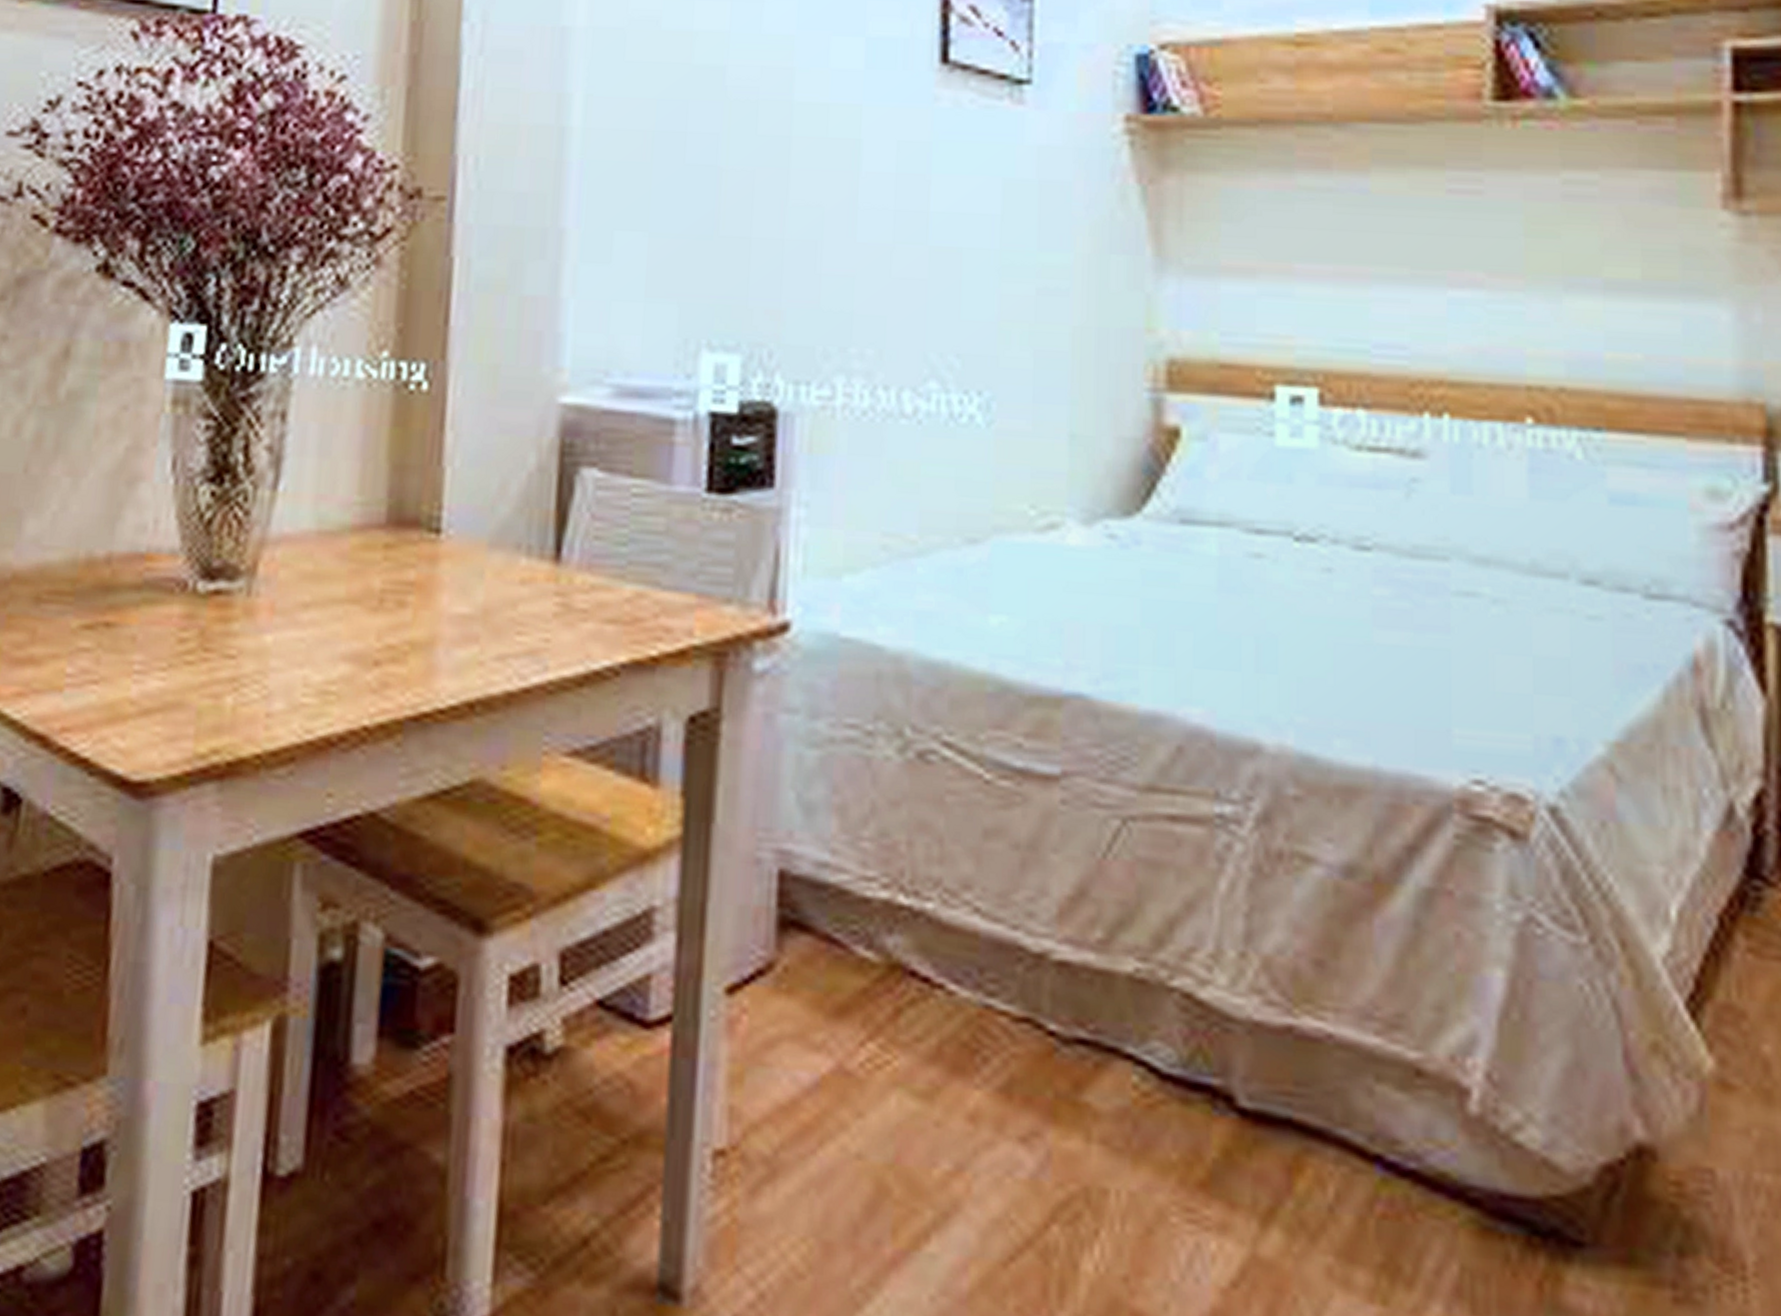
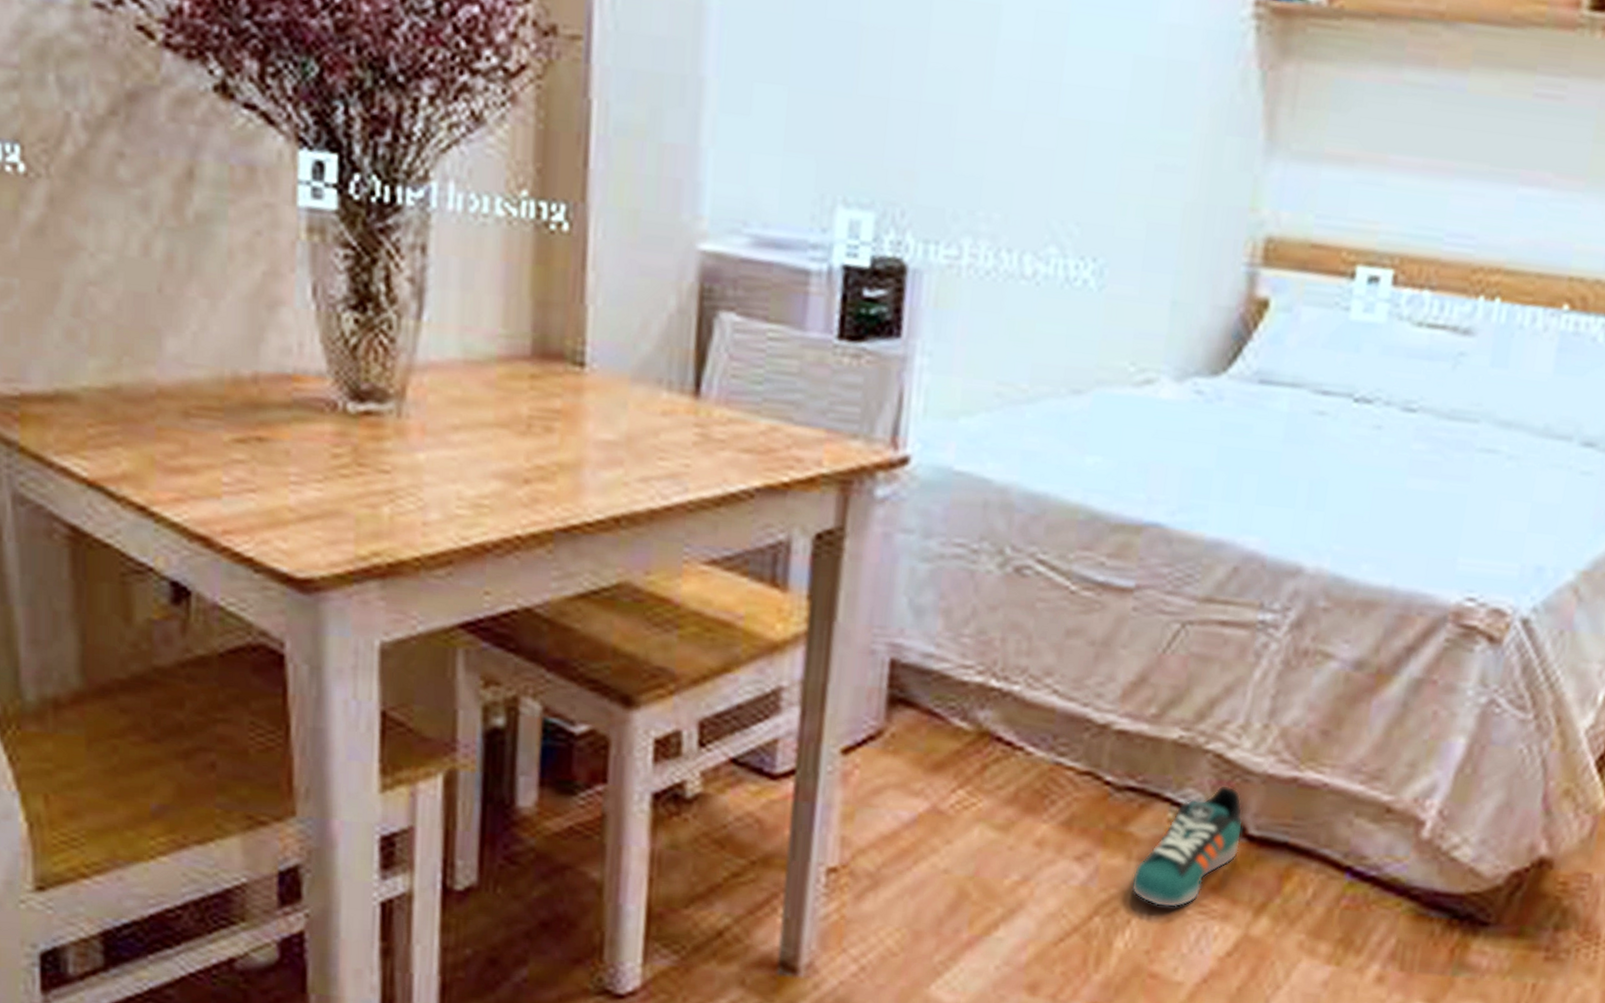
sneaker: none [1094,1037,1231,1214] -> present [1131,785,1243,908]

